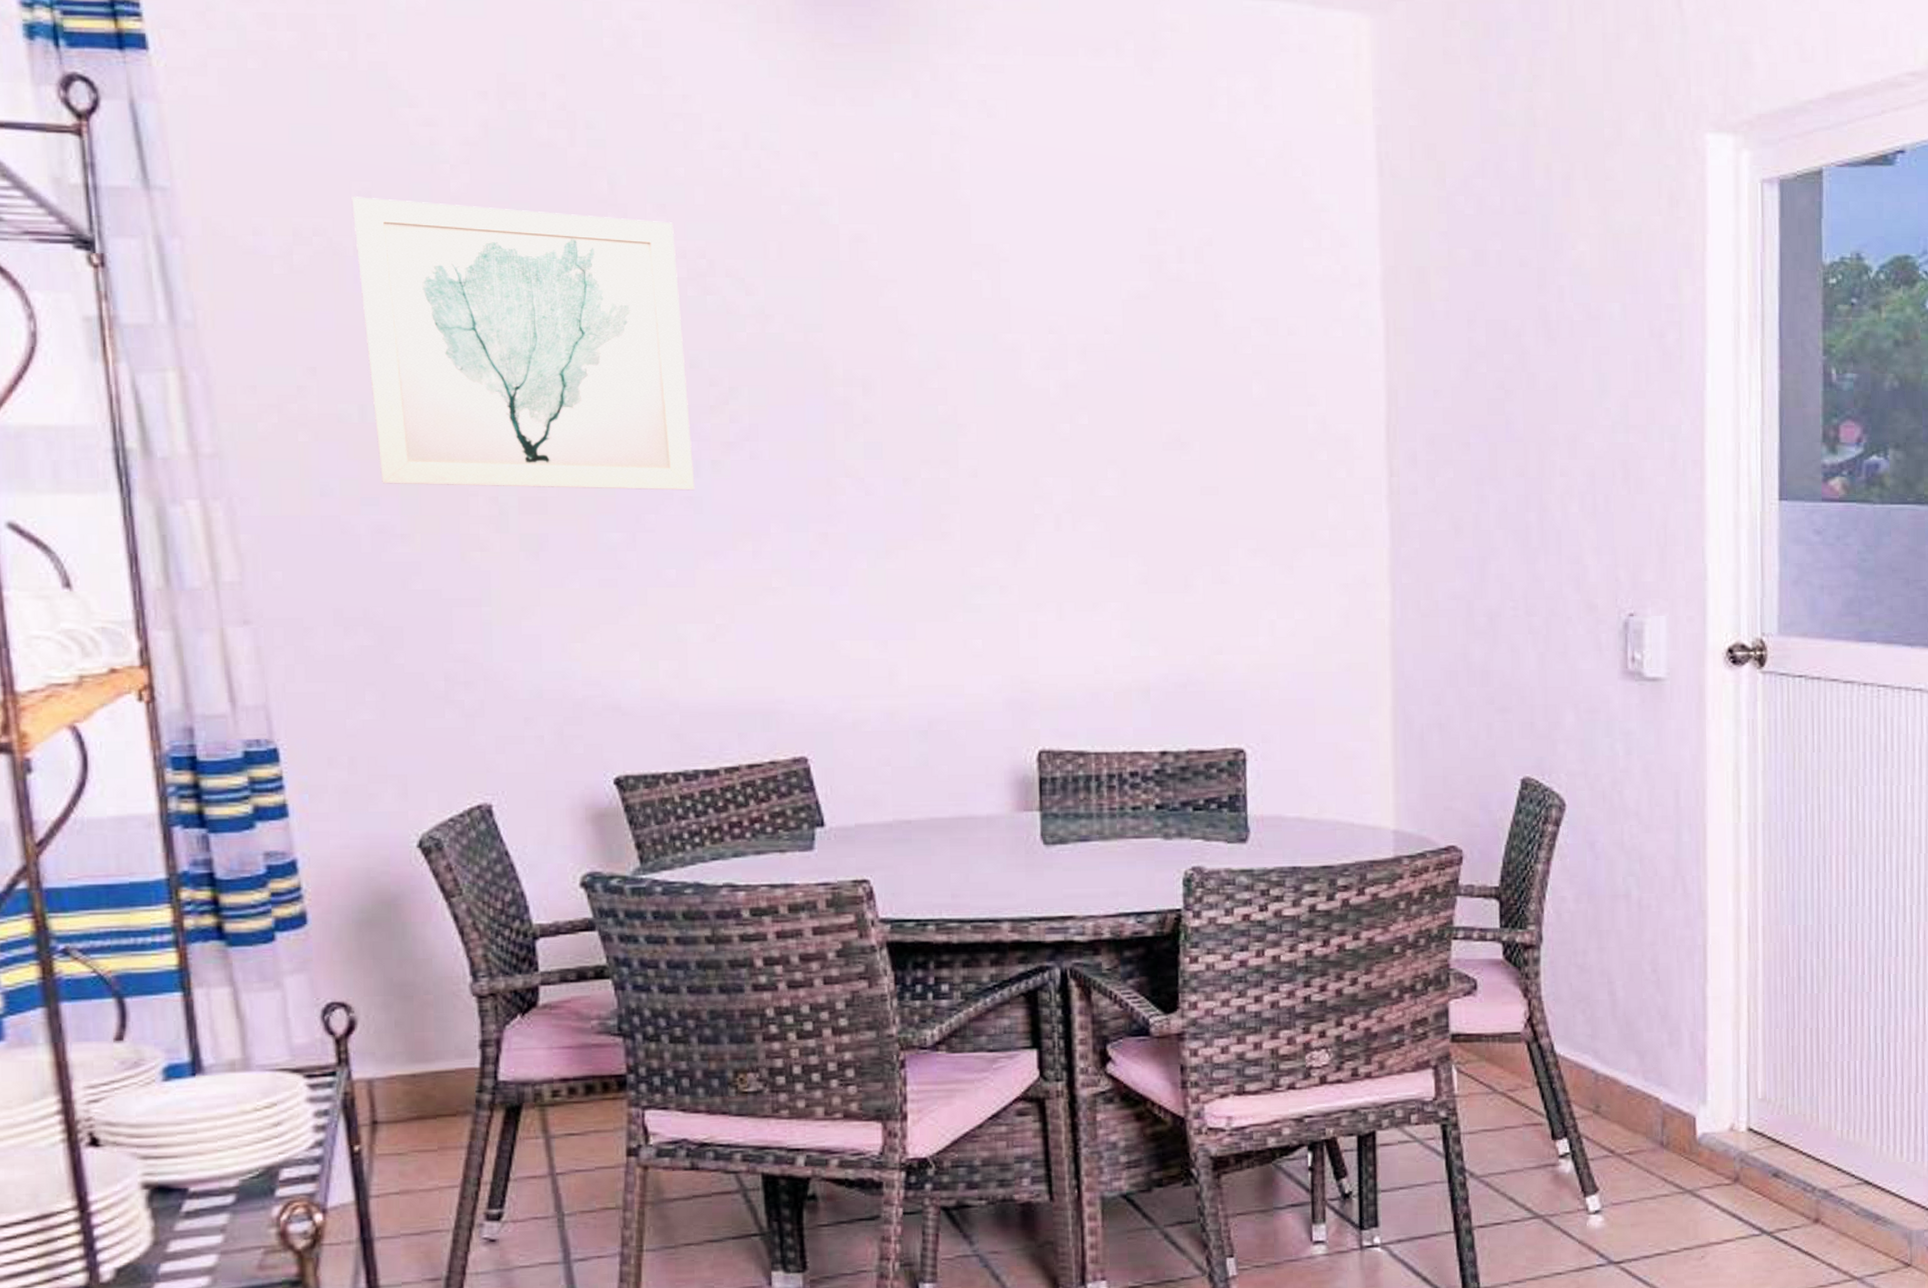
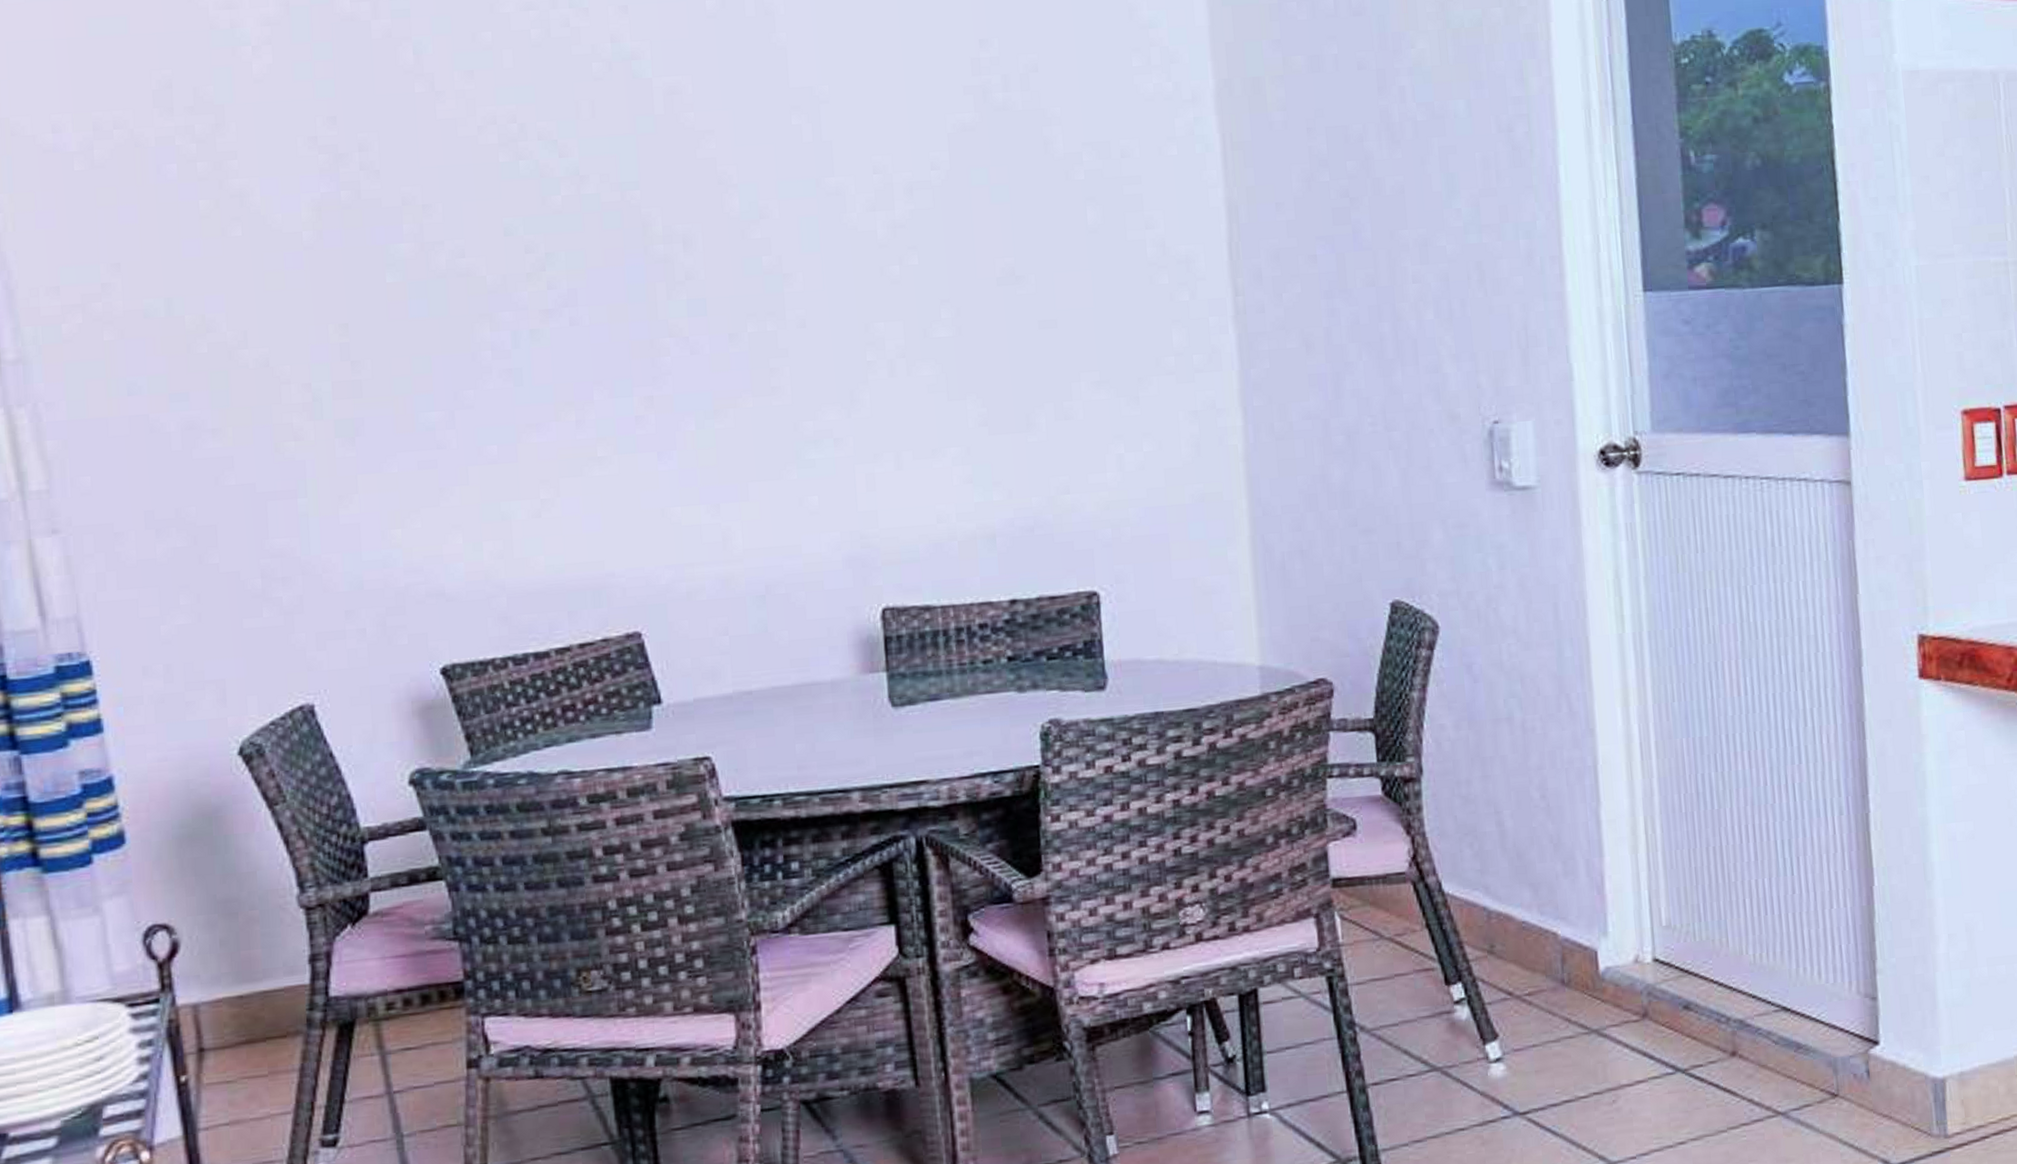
wall art: present [351,196,695,491] -> none [152,85,514,378]

